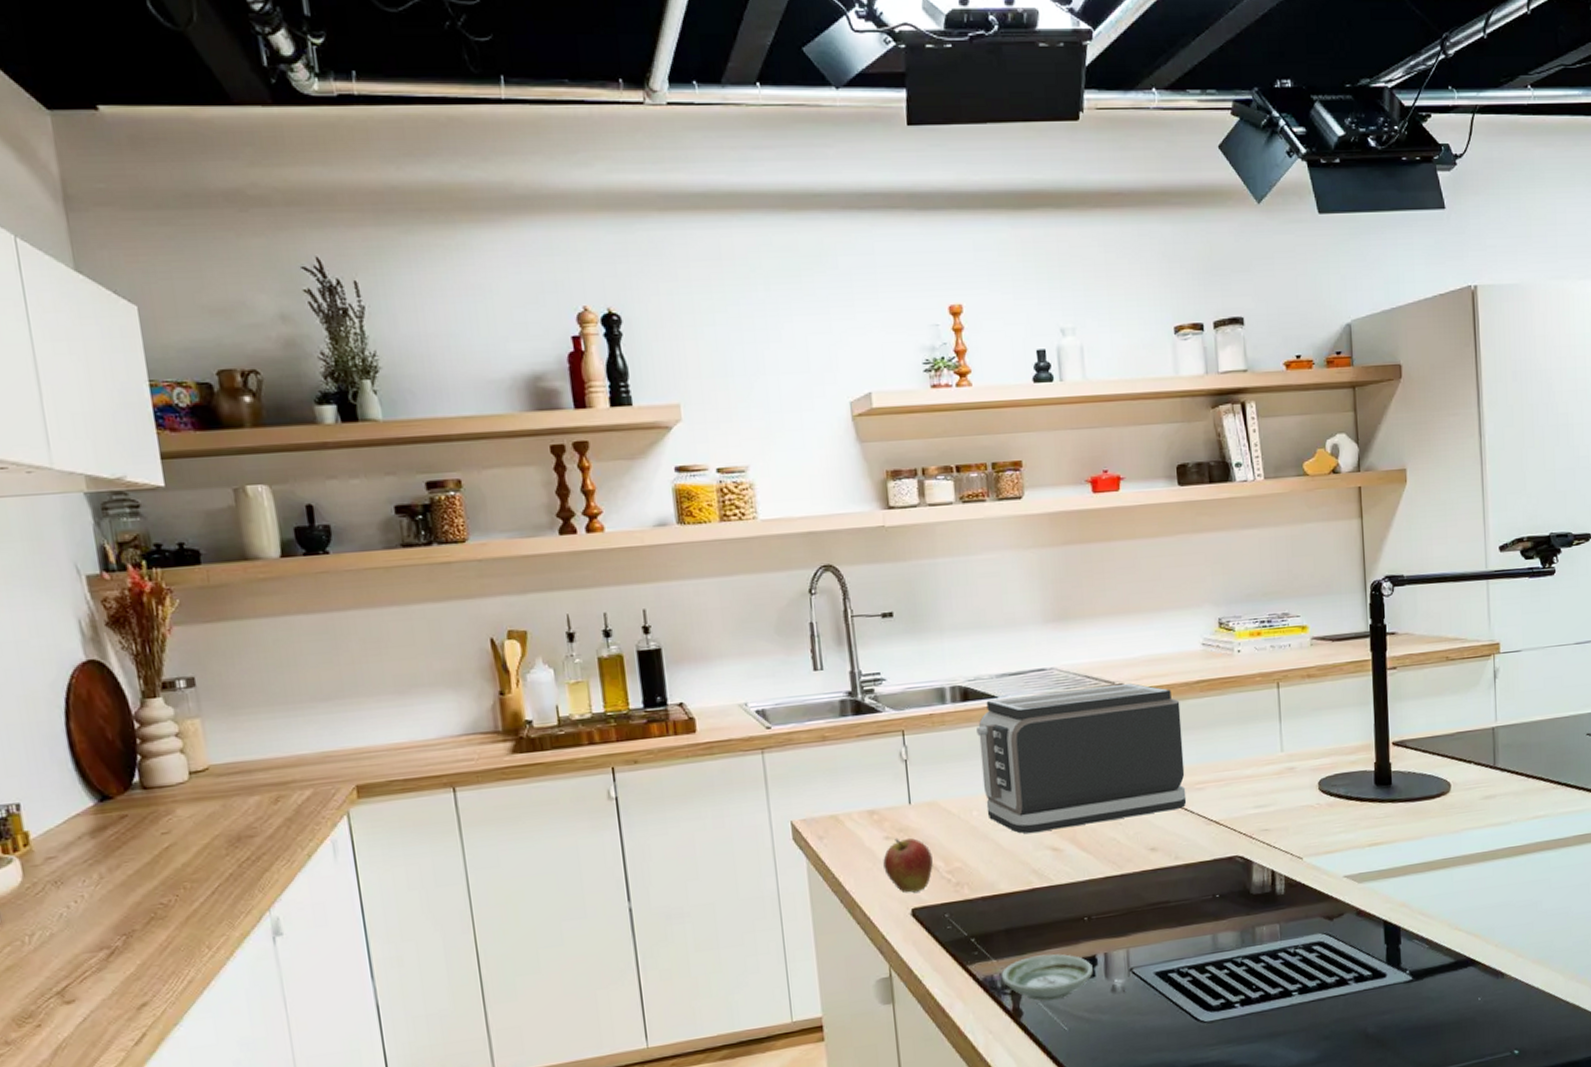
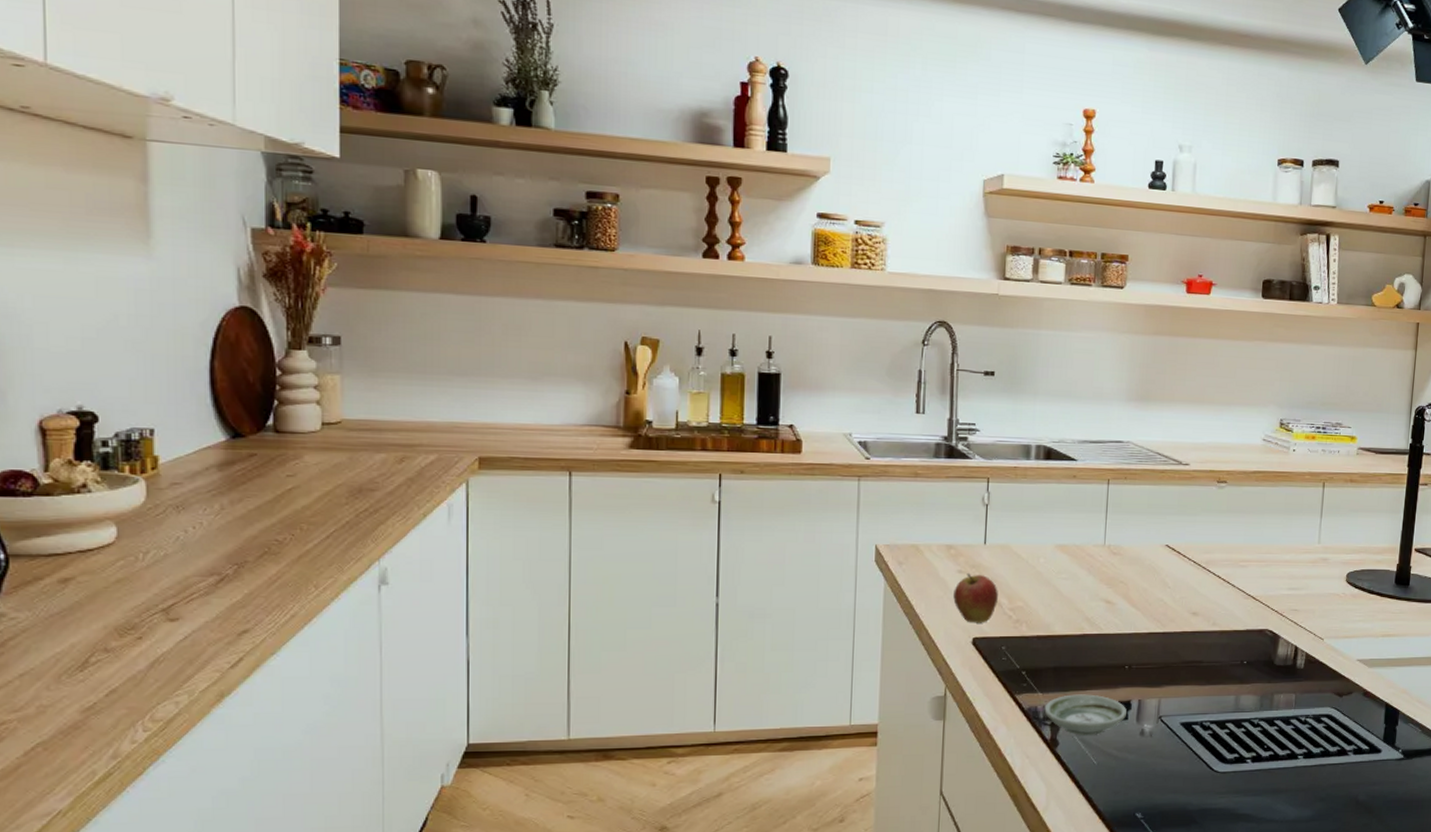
toaster: present [977,683,1187,834] -> none [1052,462,1237,585]

